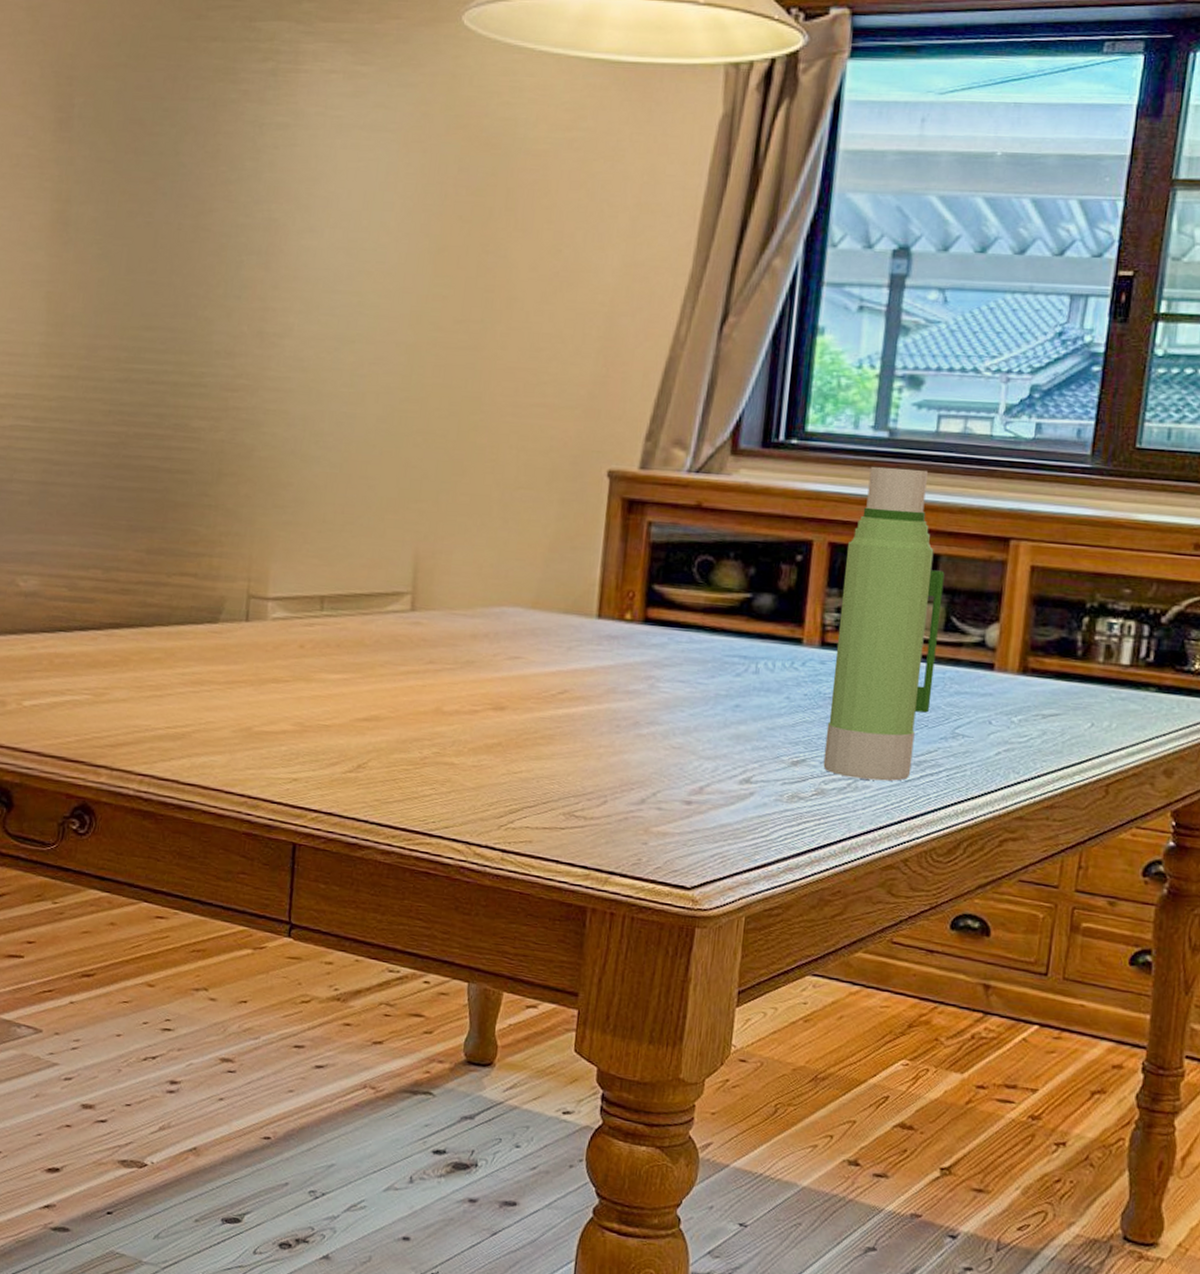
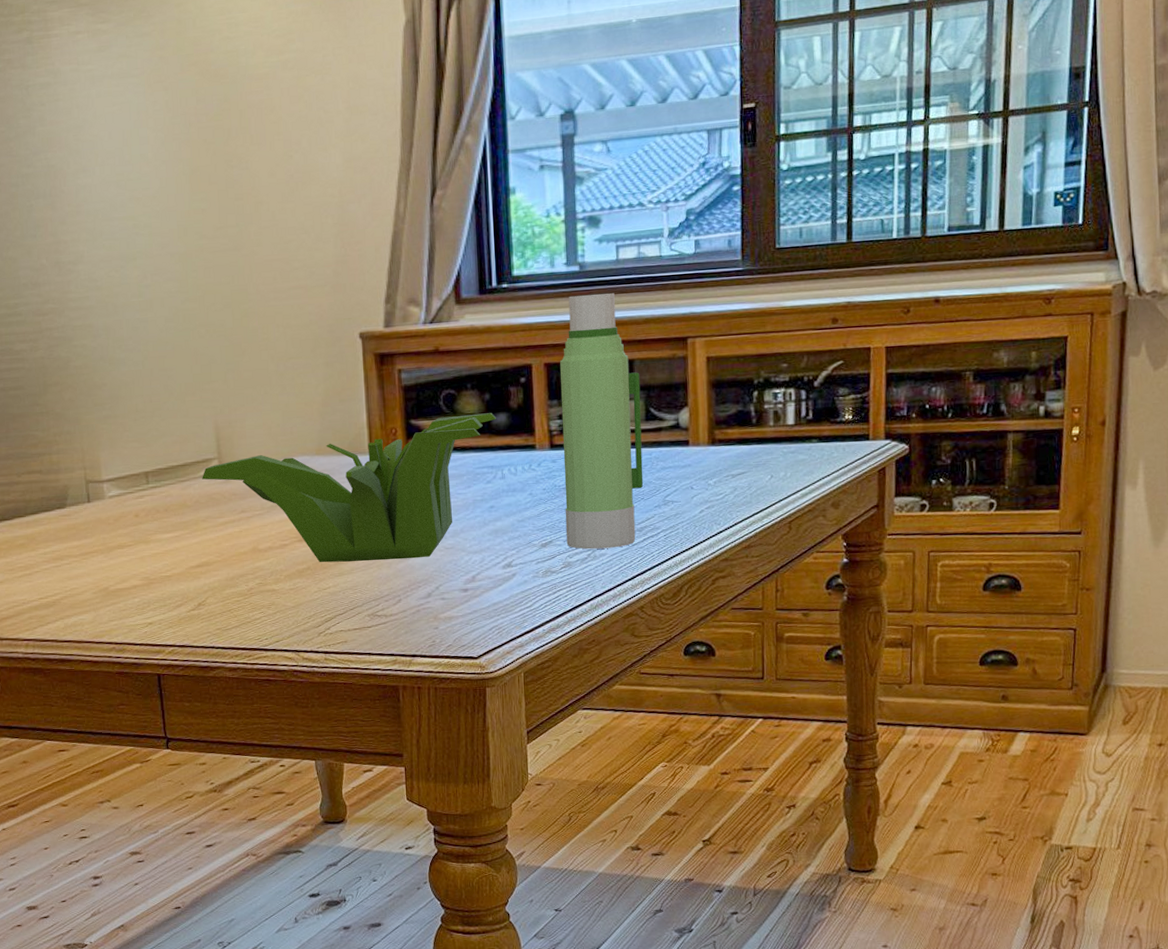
plant: none [388,587,760,754] -> present [202,413,497,563]

